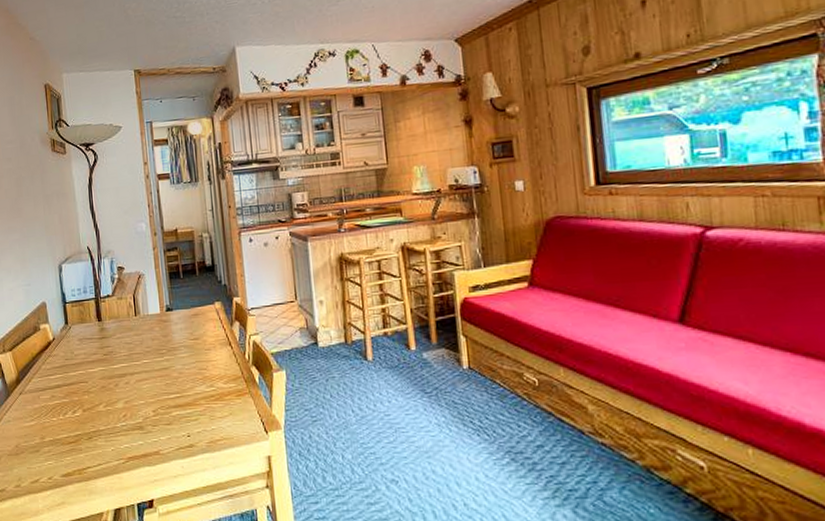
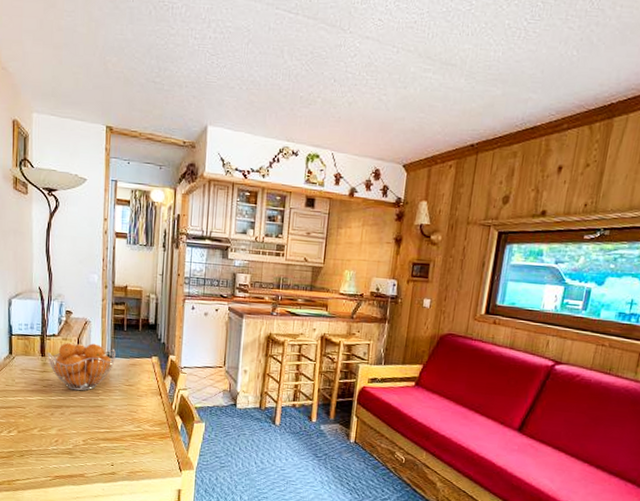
fruit basket: none [104,298,175,354] -> present [47,342,116,391]

